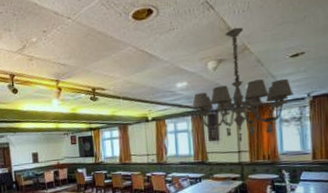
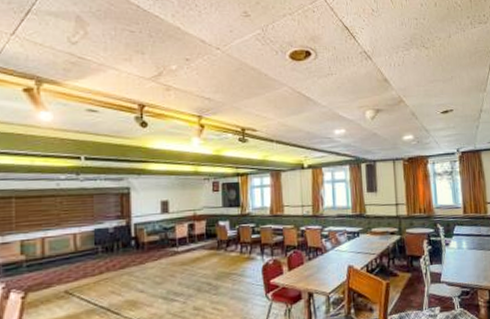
chandelier: present [192,27,294,142] -> none [350,80,445,195]

